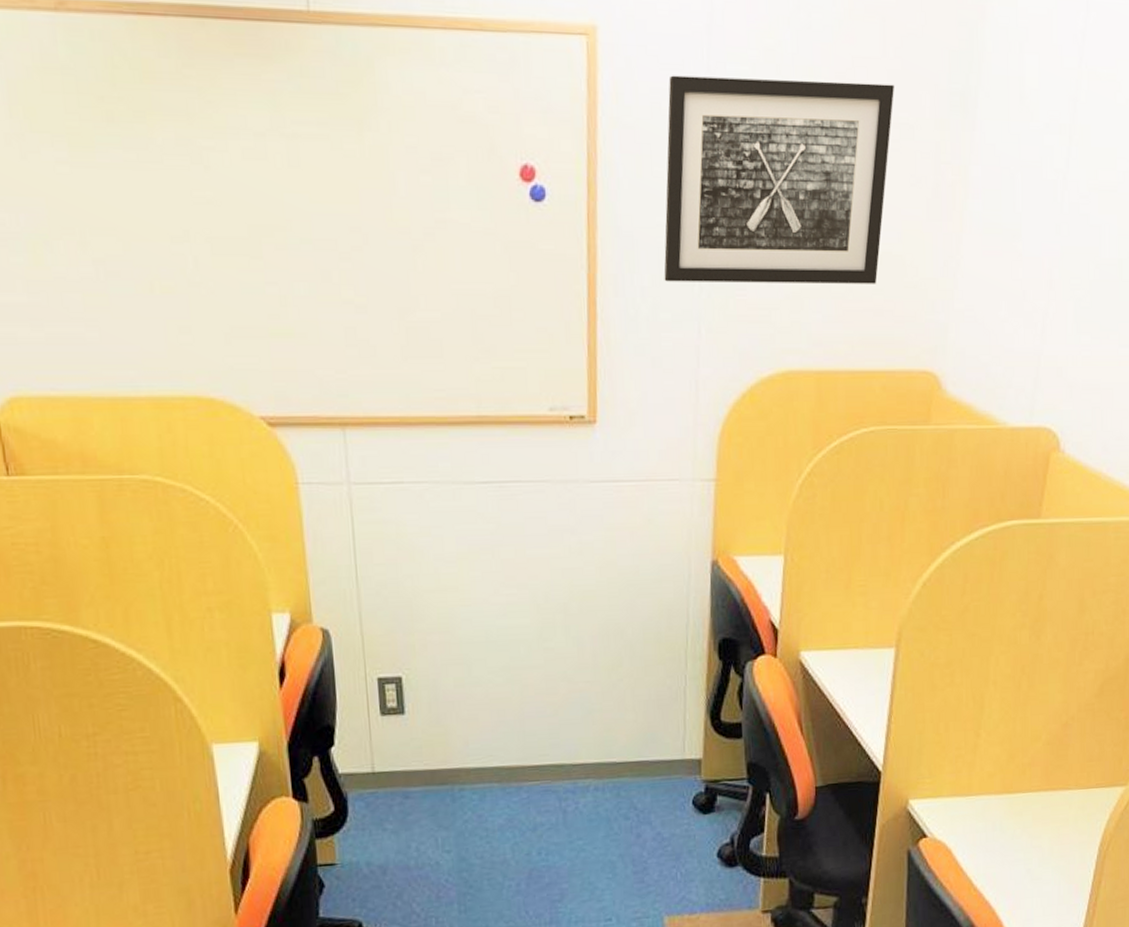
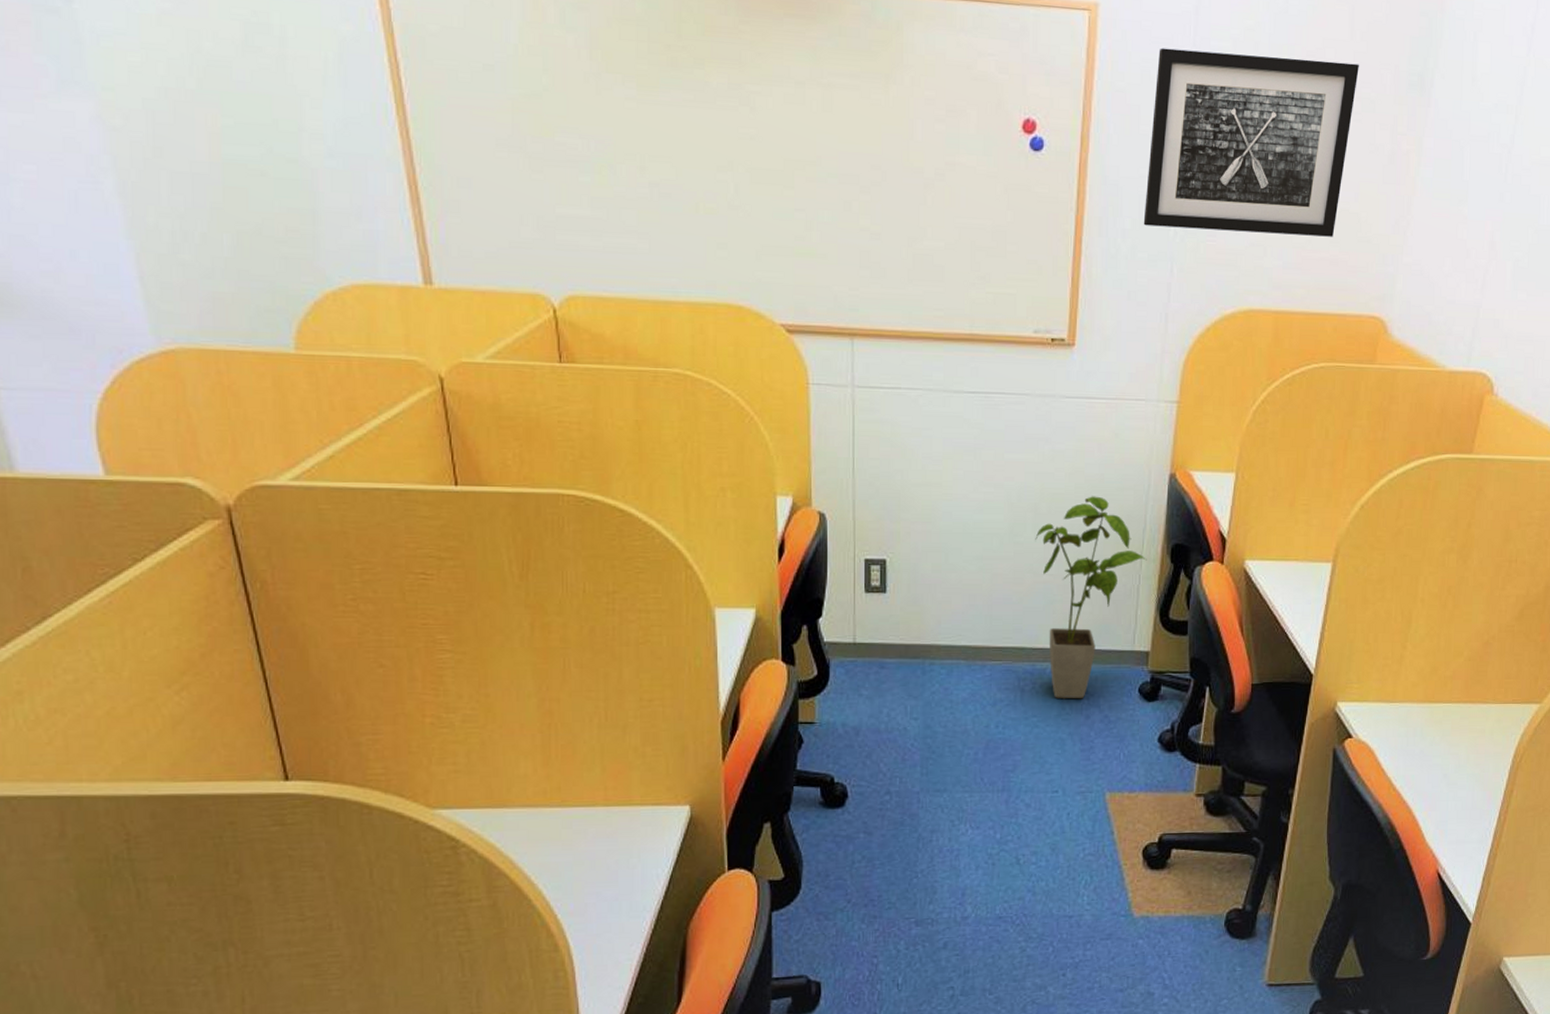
house plant: none [567,591,693,818] -> present [1035,496,1147,699]

